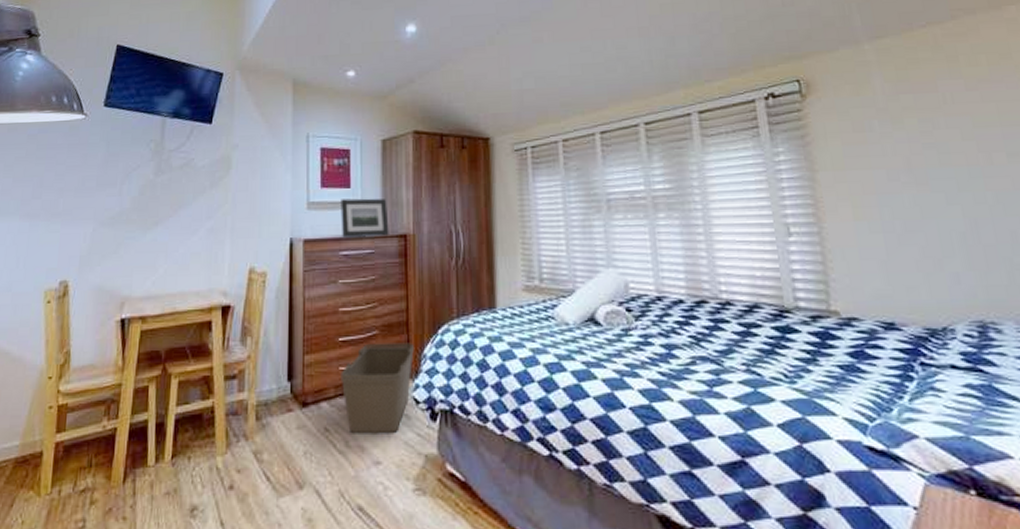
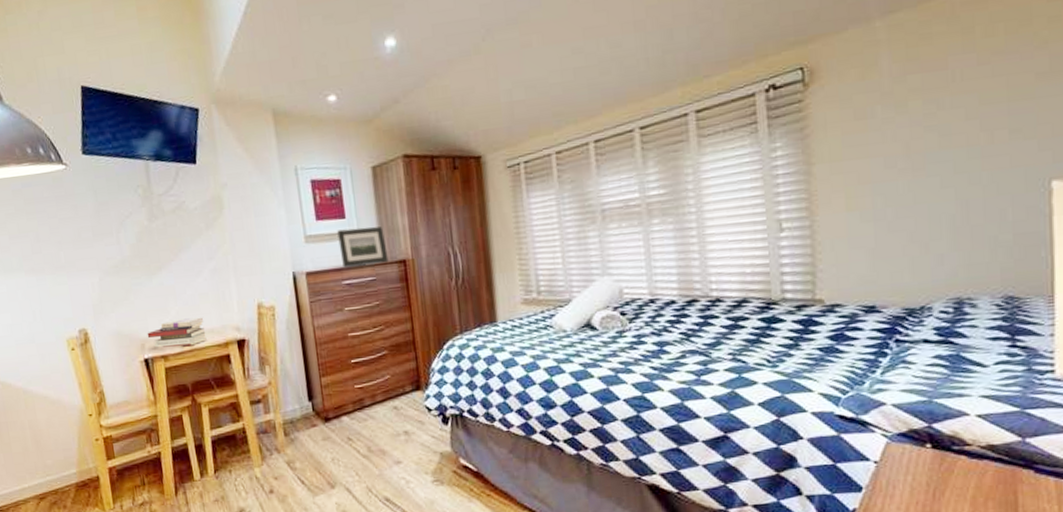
books: none [129,278,191,309] -> present [147,317,207,348]
bicycle basket: present [341,343,414,434] -> none [356,359,423,441]

